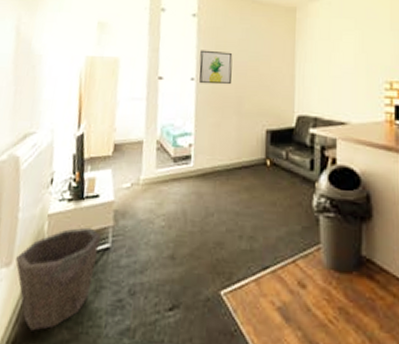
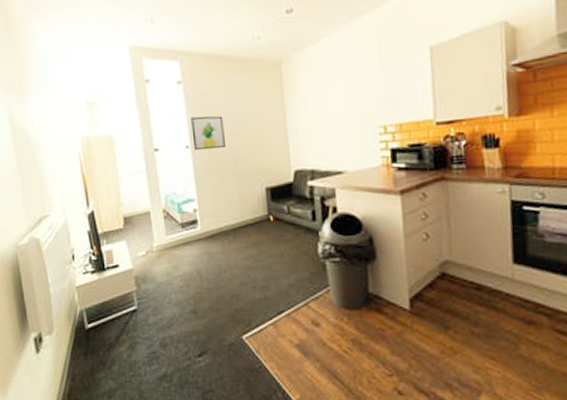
waste bin: present [16,227,101,331] -> none [56,294,127,384]

